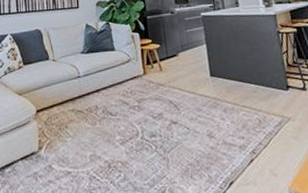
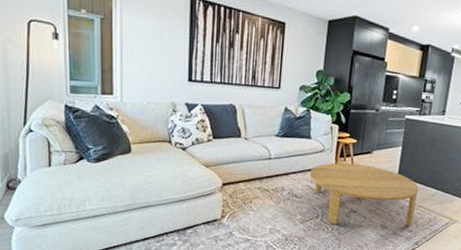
coffee table: none [120,69,242,141] -> present [309,162,419,226]

